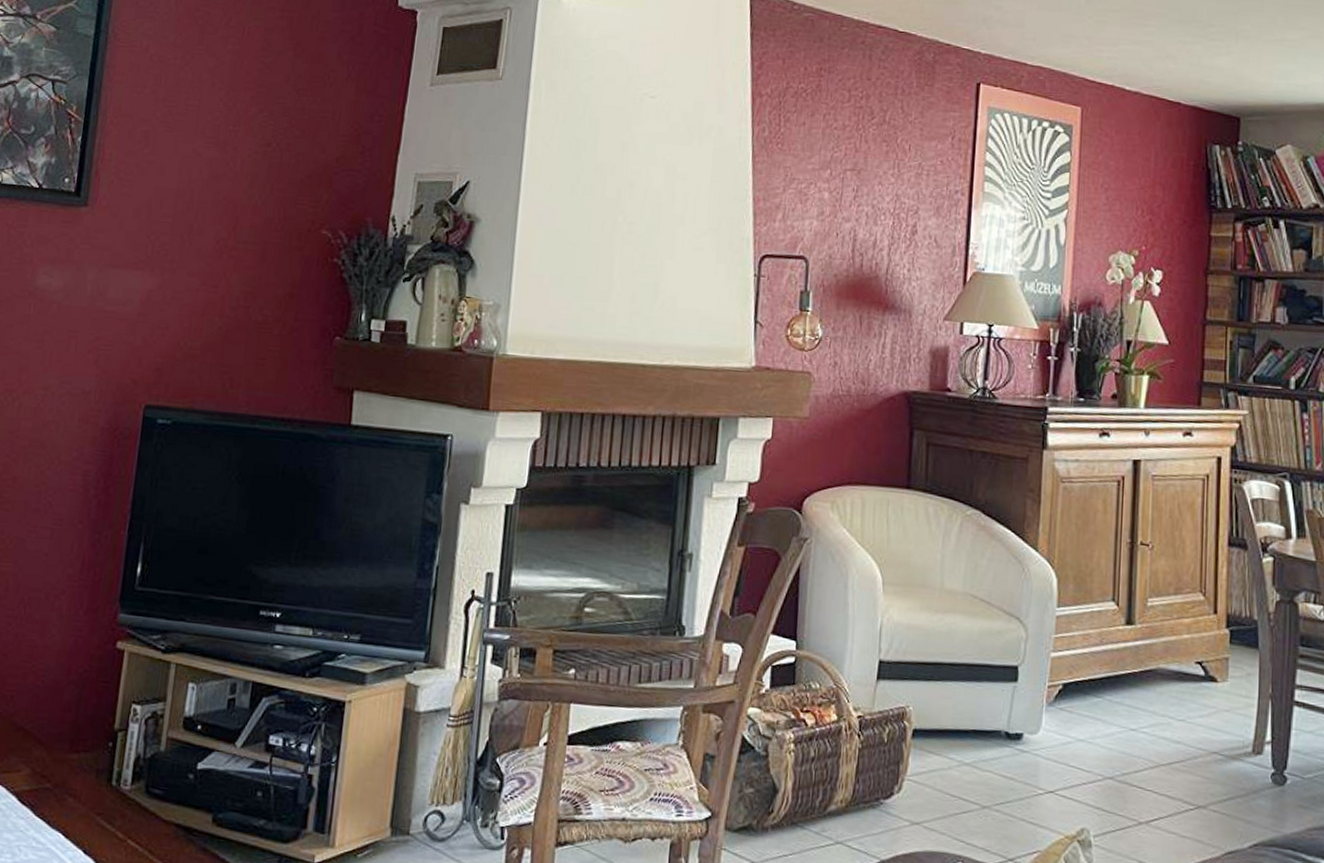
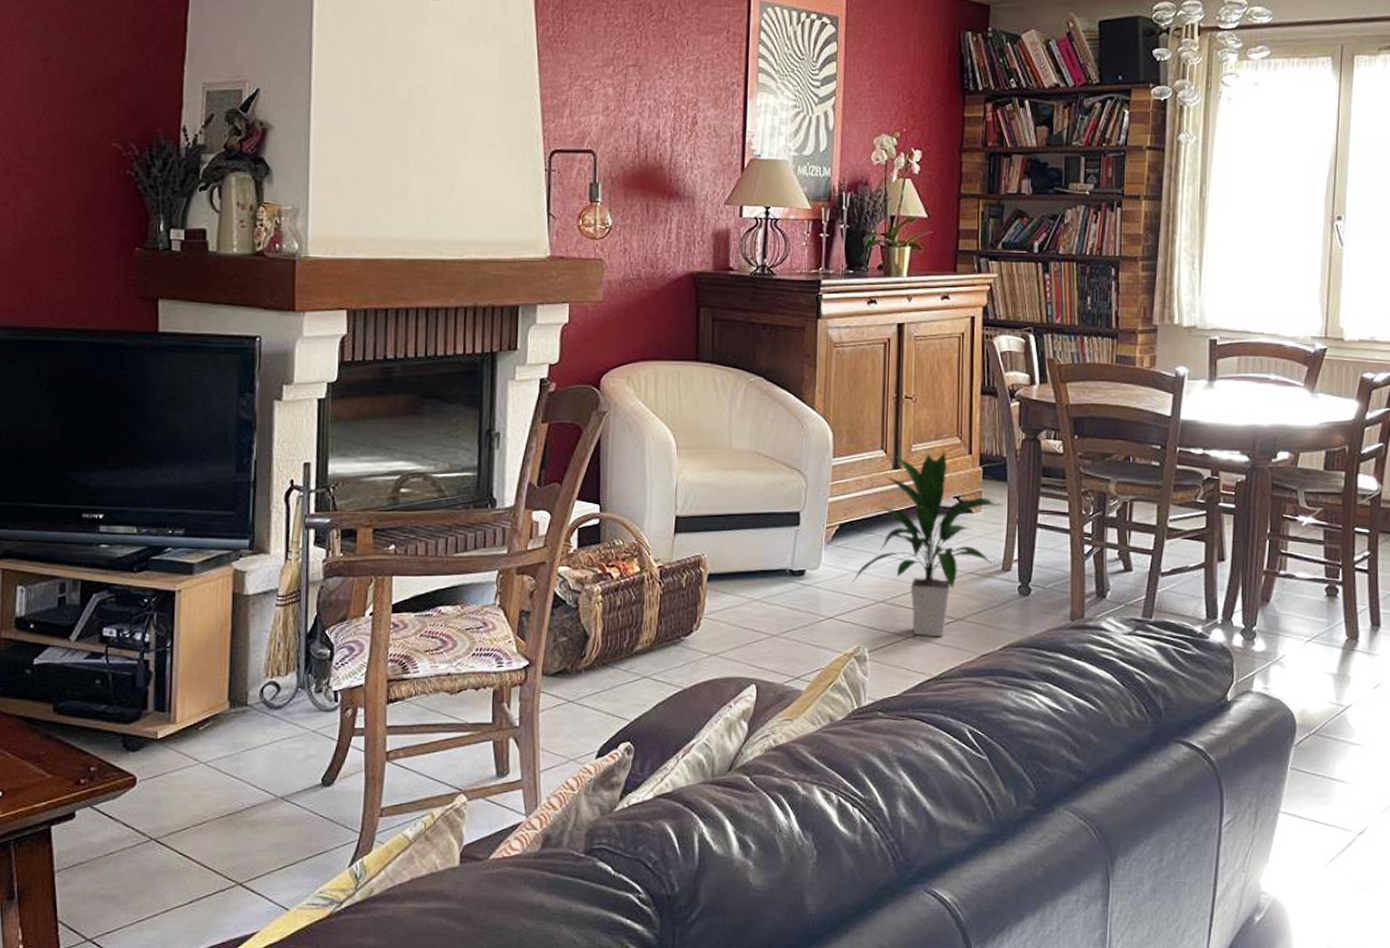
indoor plant: none [1077,607,1255,827] -> present [853,450,1004,638]

